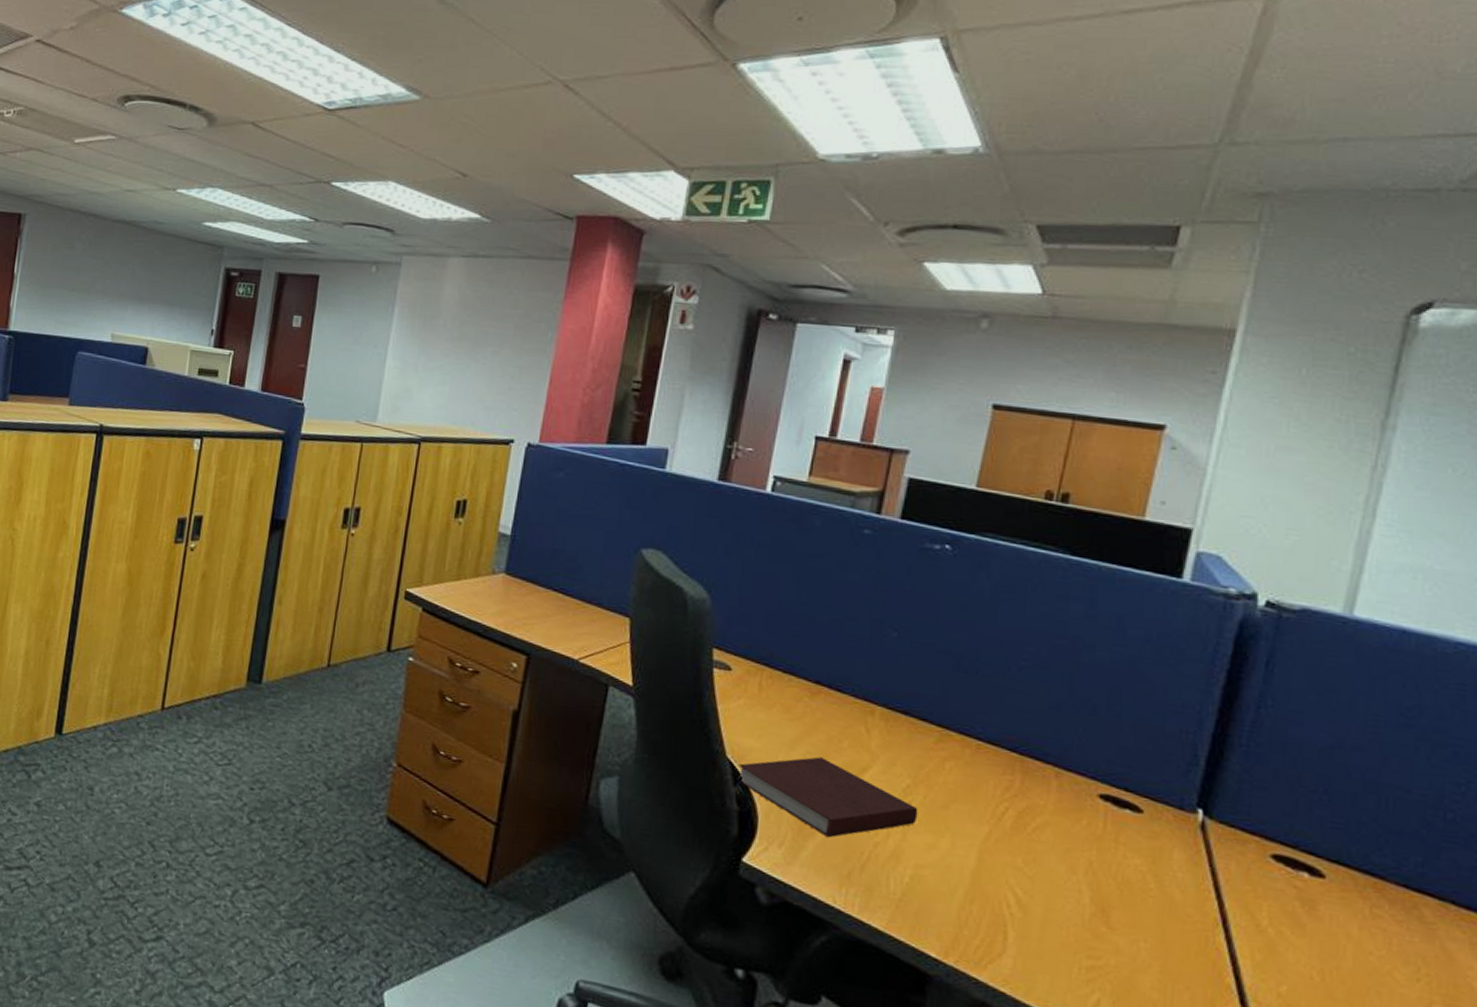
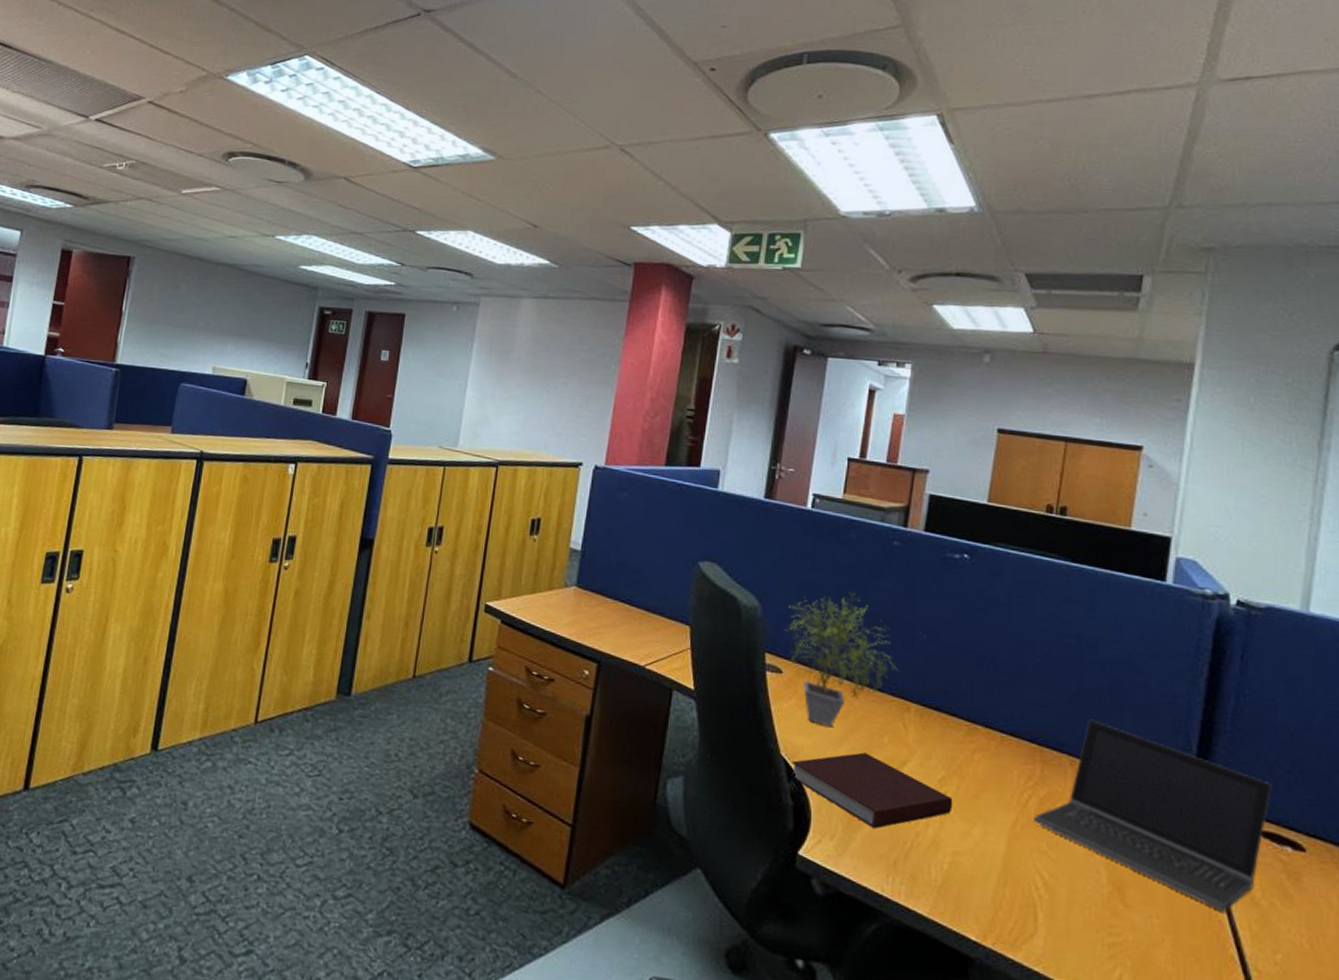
potted plant: none [735,584,862,730] -> present [784,592,897,728]
laptop computer: none [1009,728,1291,939] -> present [1033,719,1272,912]

